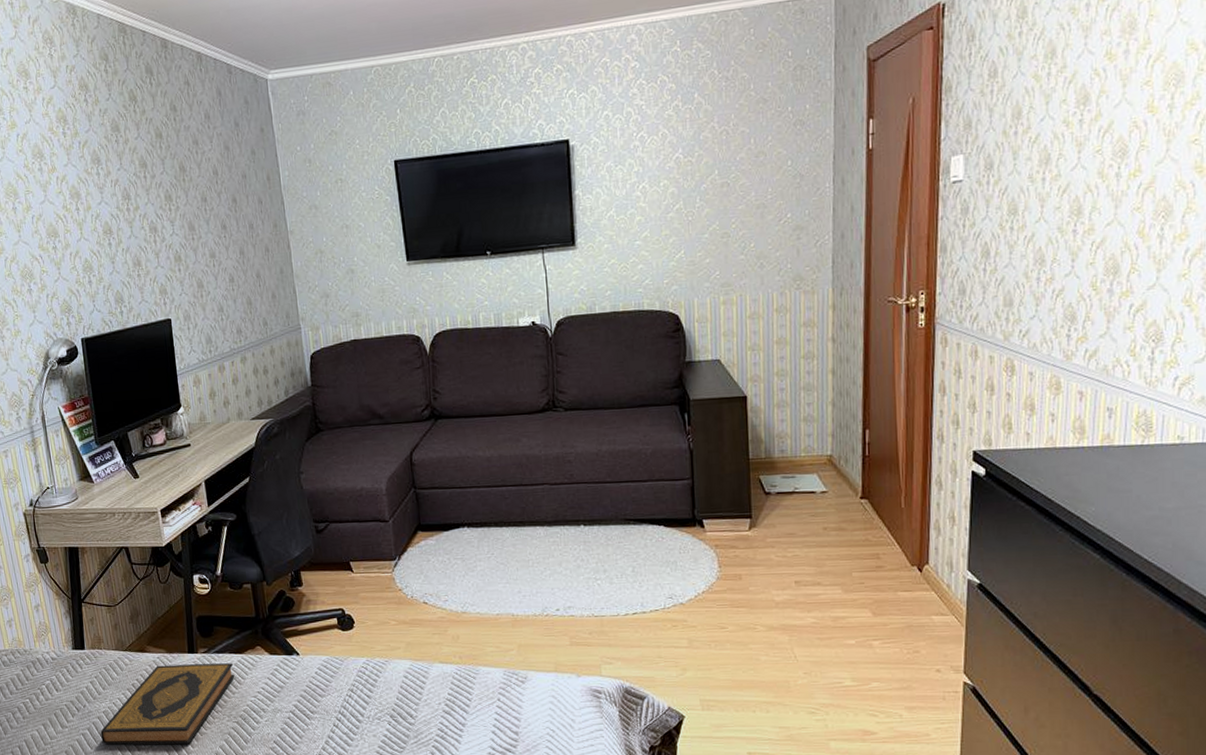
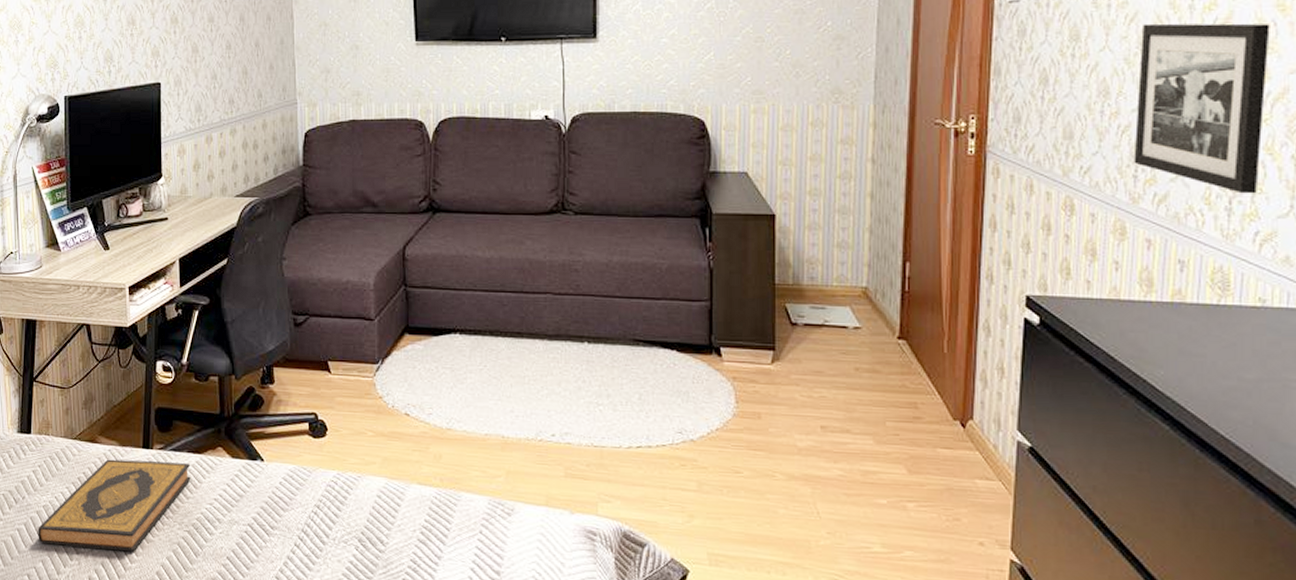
picture frame: none [1067,185,1189,344] -> present [1133,23,1270,194]

